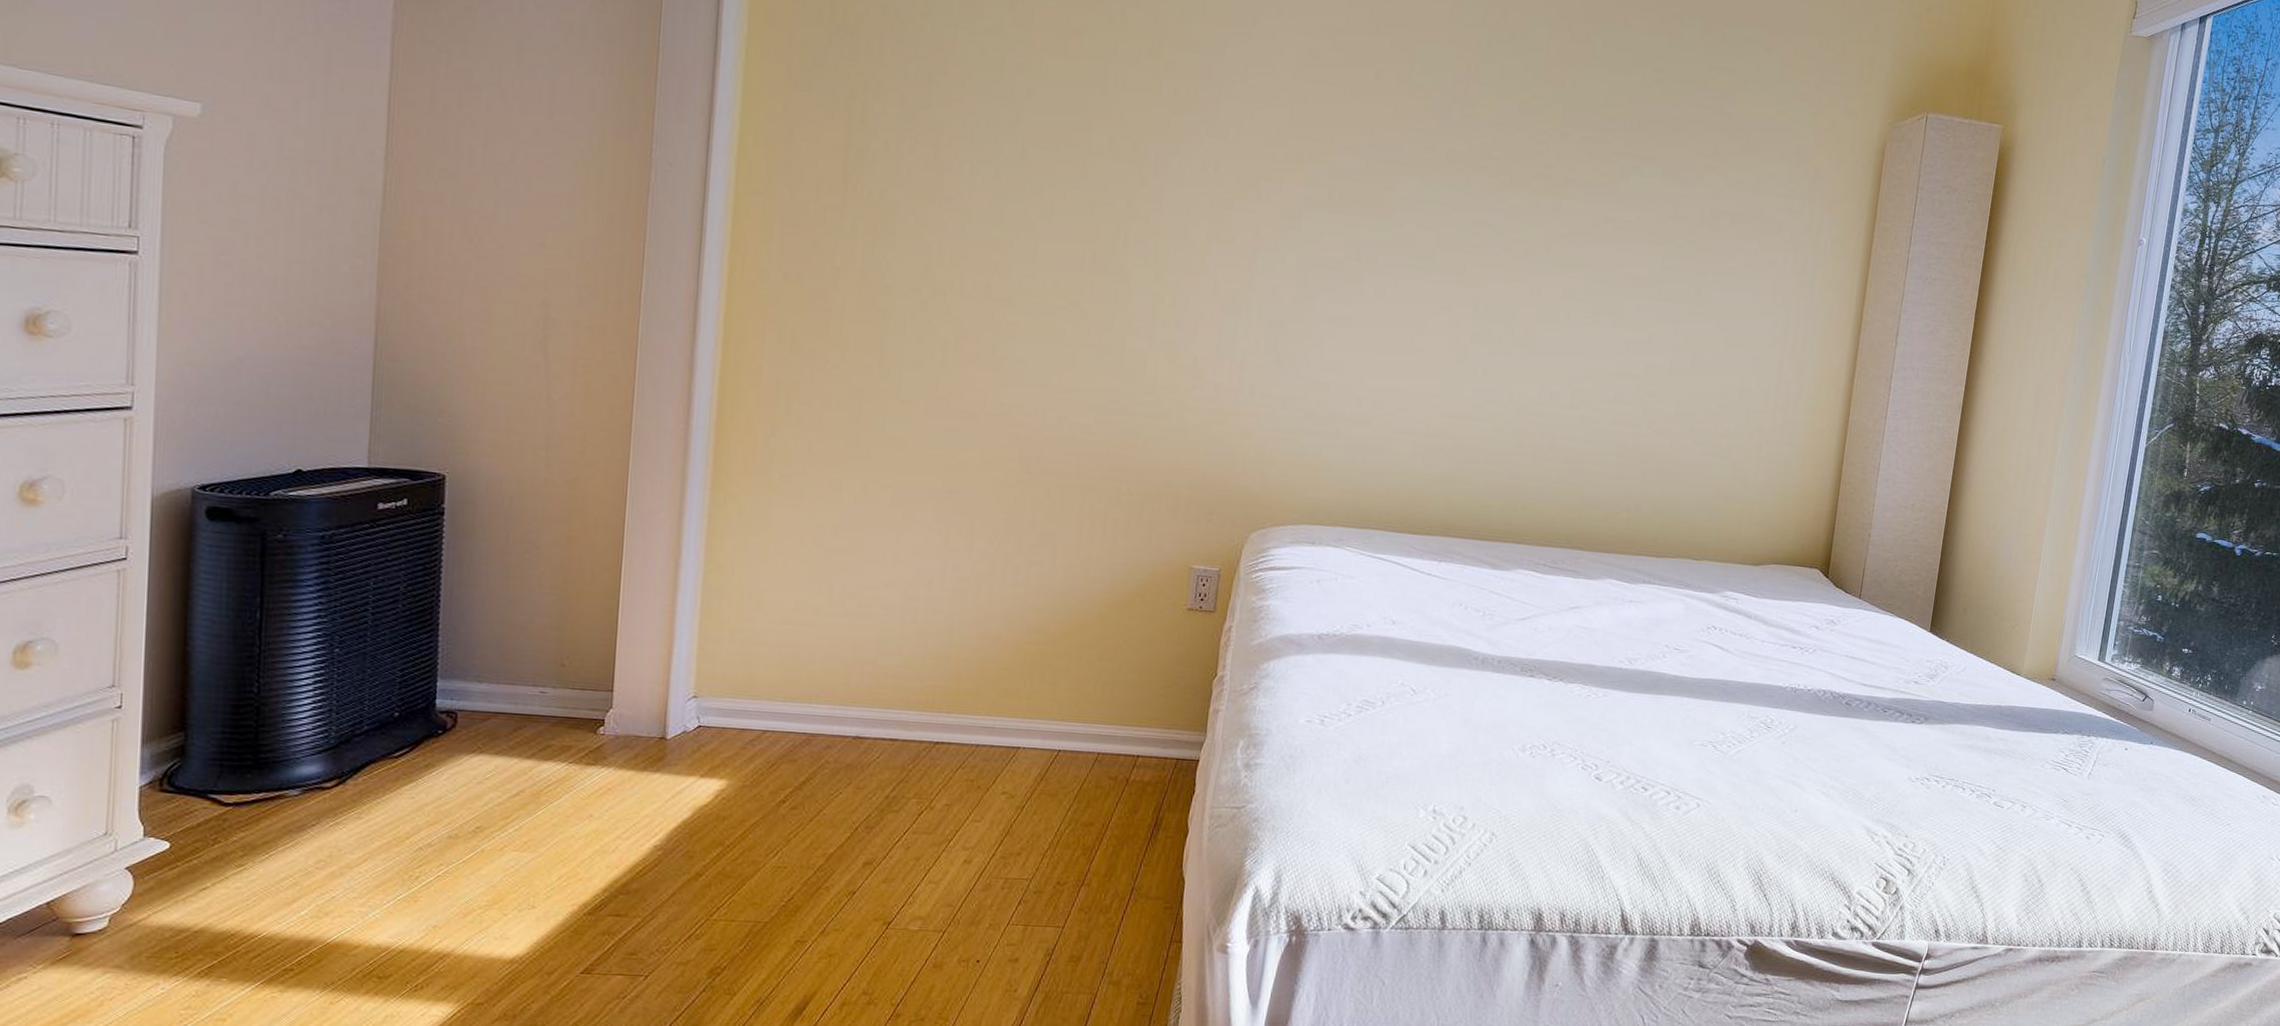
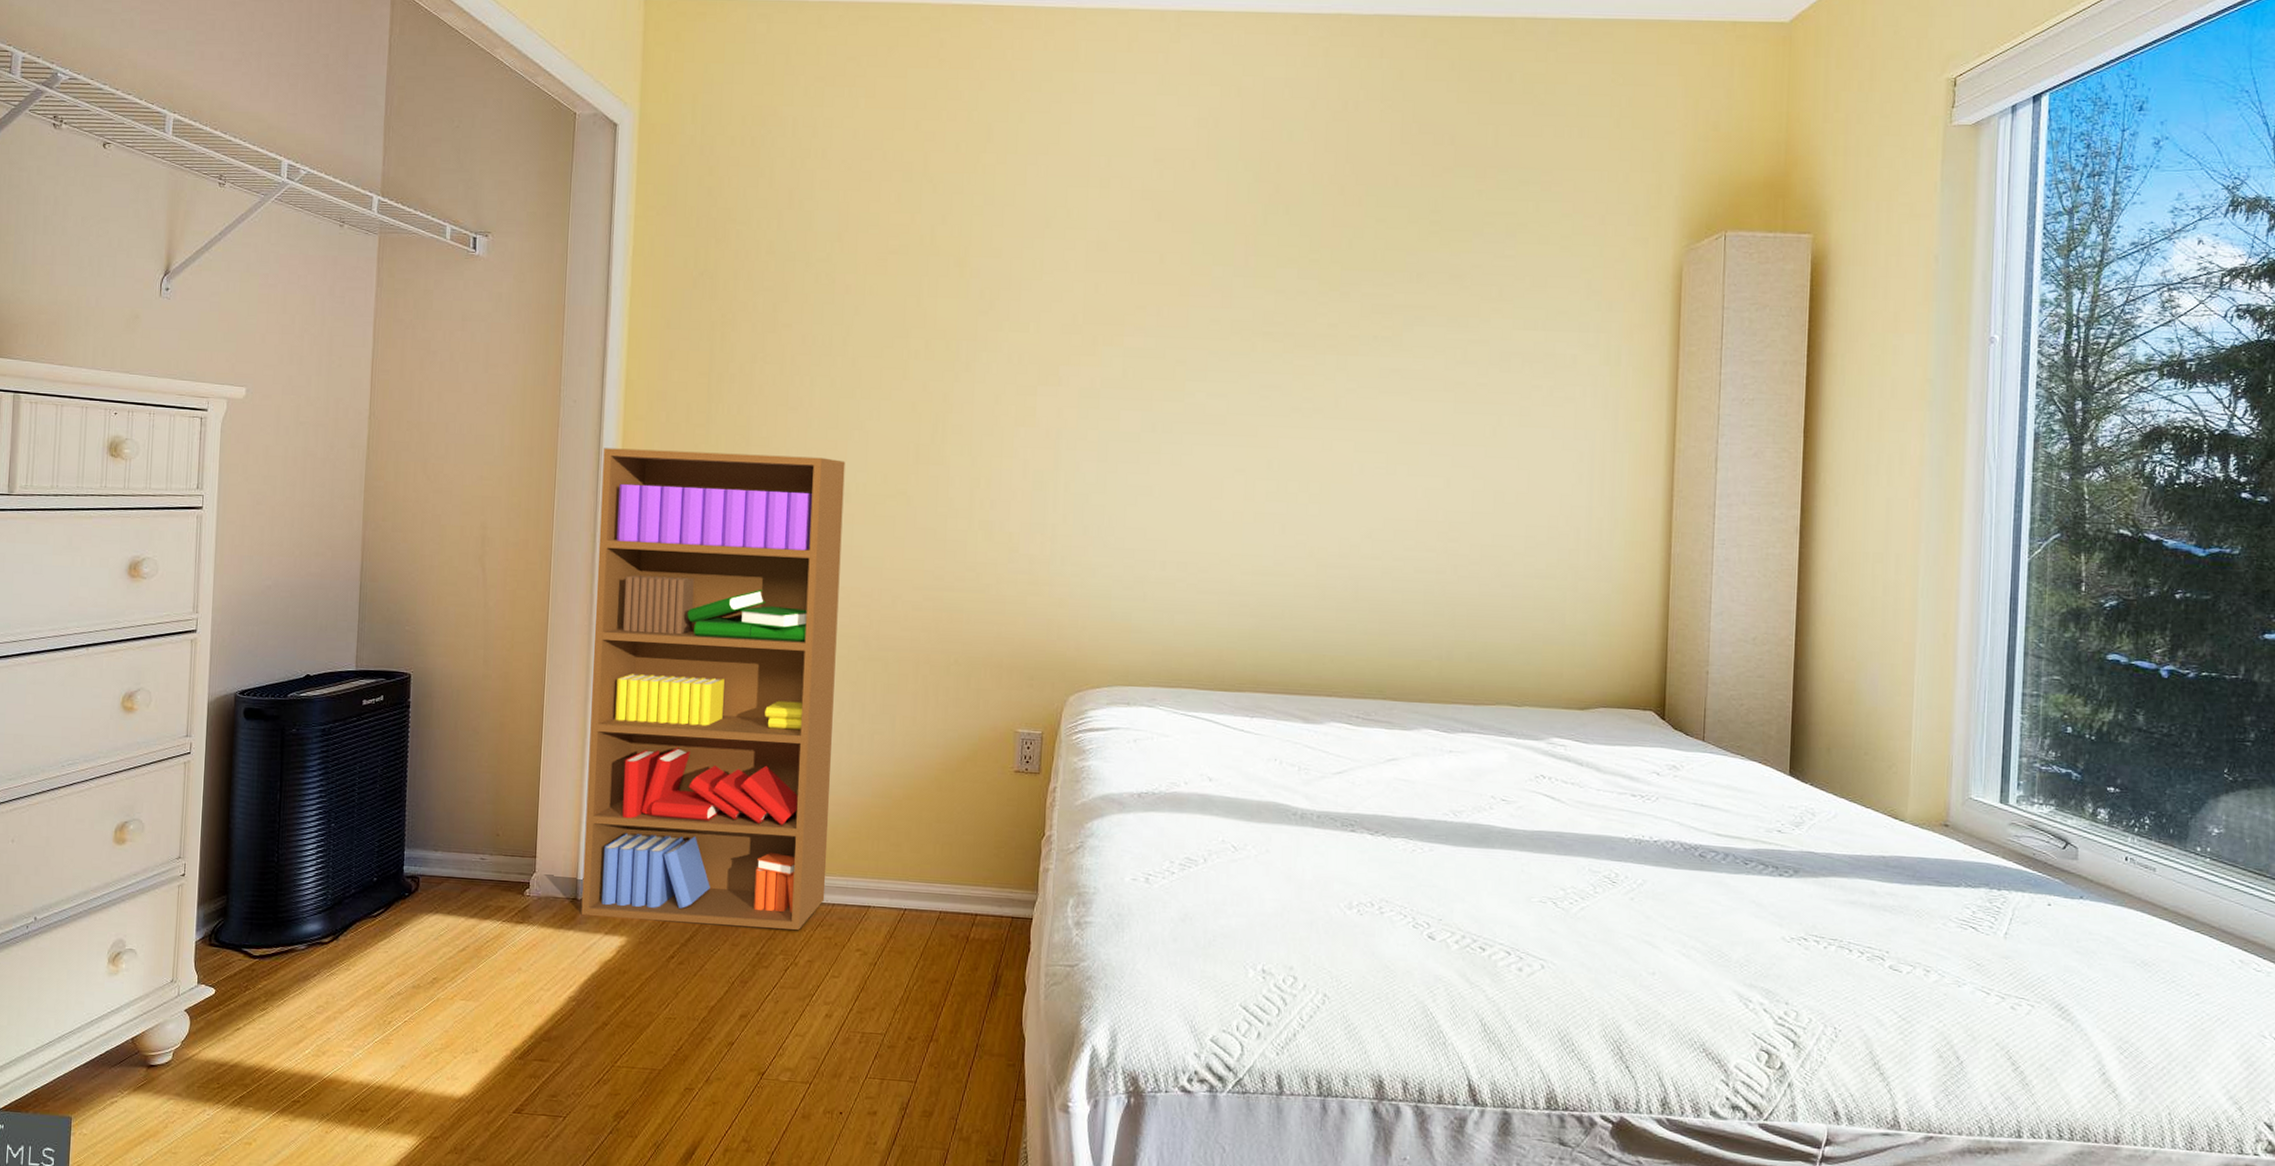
bookshelf: none [670,223,1010,772] -> present [581,448,846,930]

